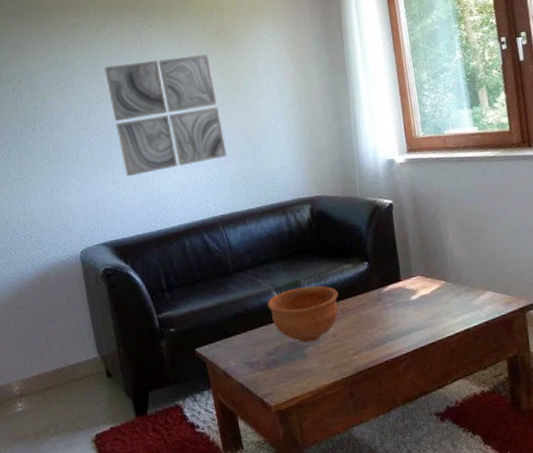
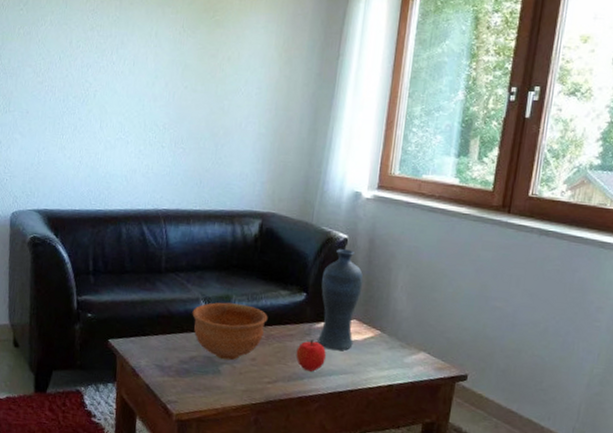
wall art: present [104,53,227,177] -> none [74,19,191,149]
fruit: none [372,304,401,335] -> present [296,341,326,373]
vase: none [378,213,423,309] -> present [318,249,364,350]

